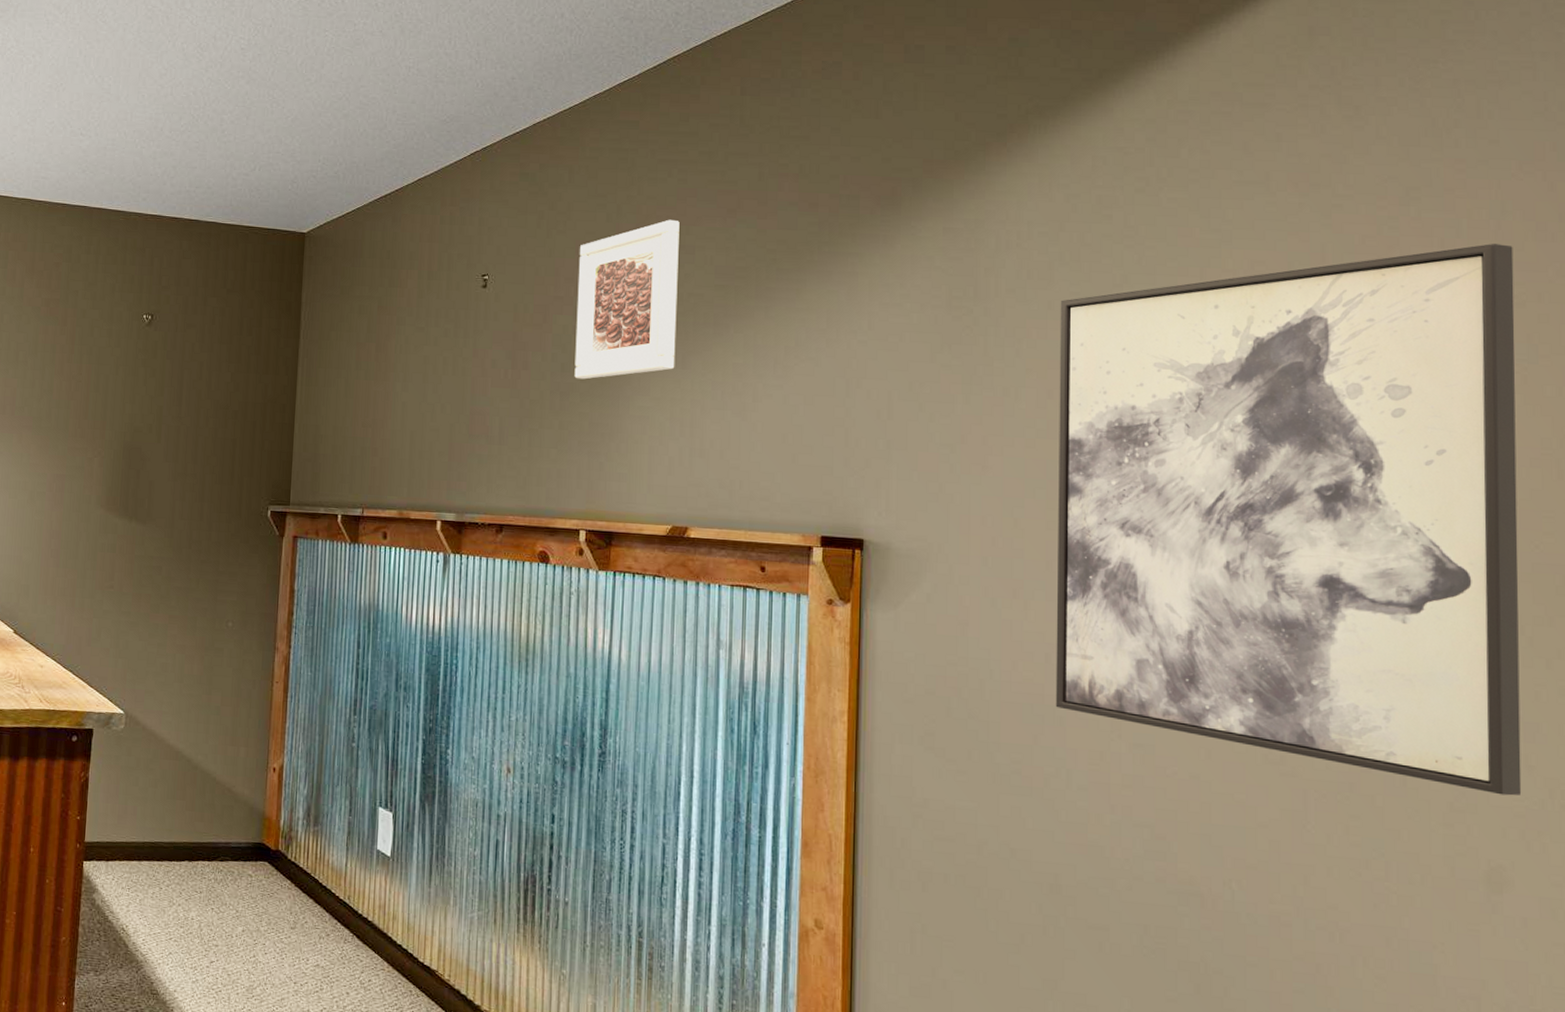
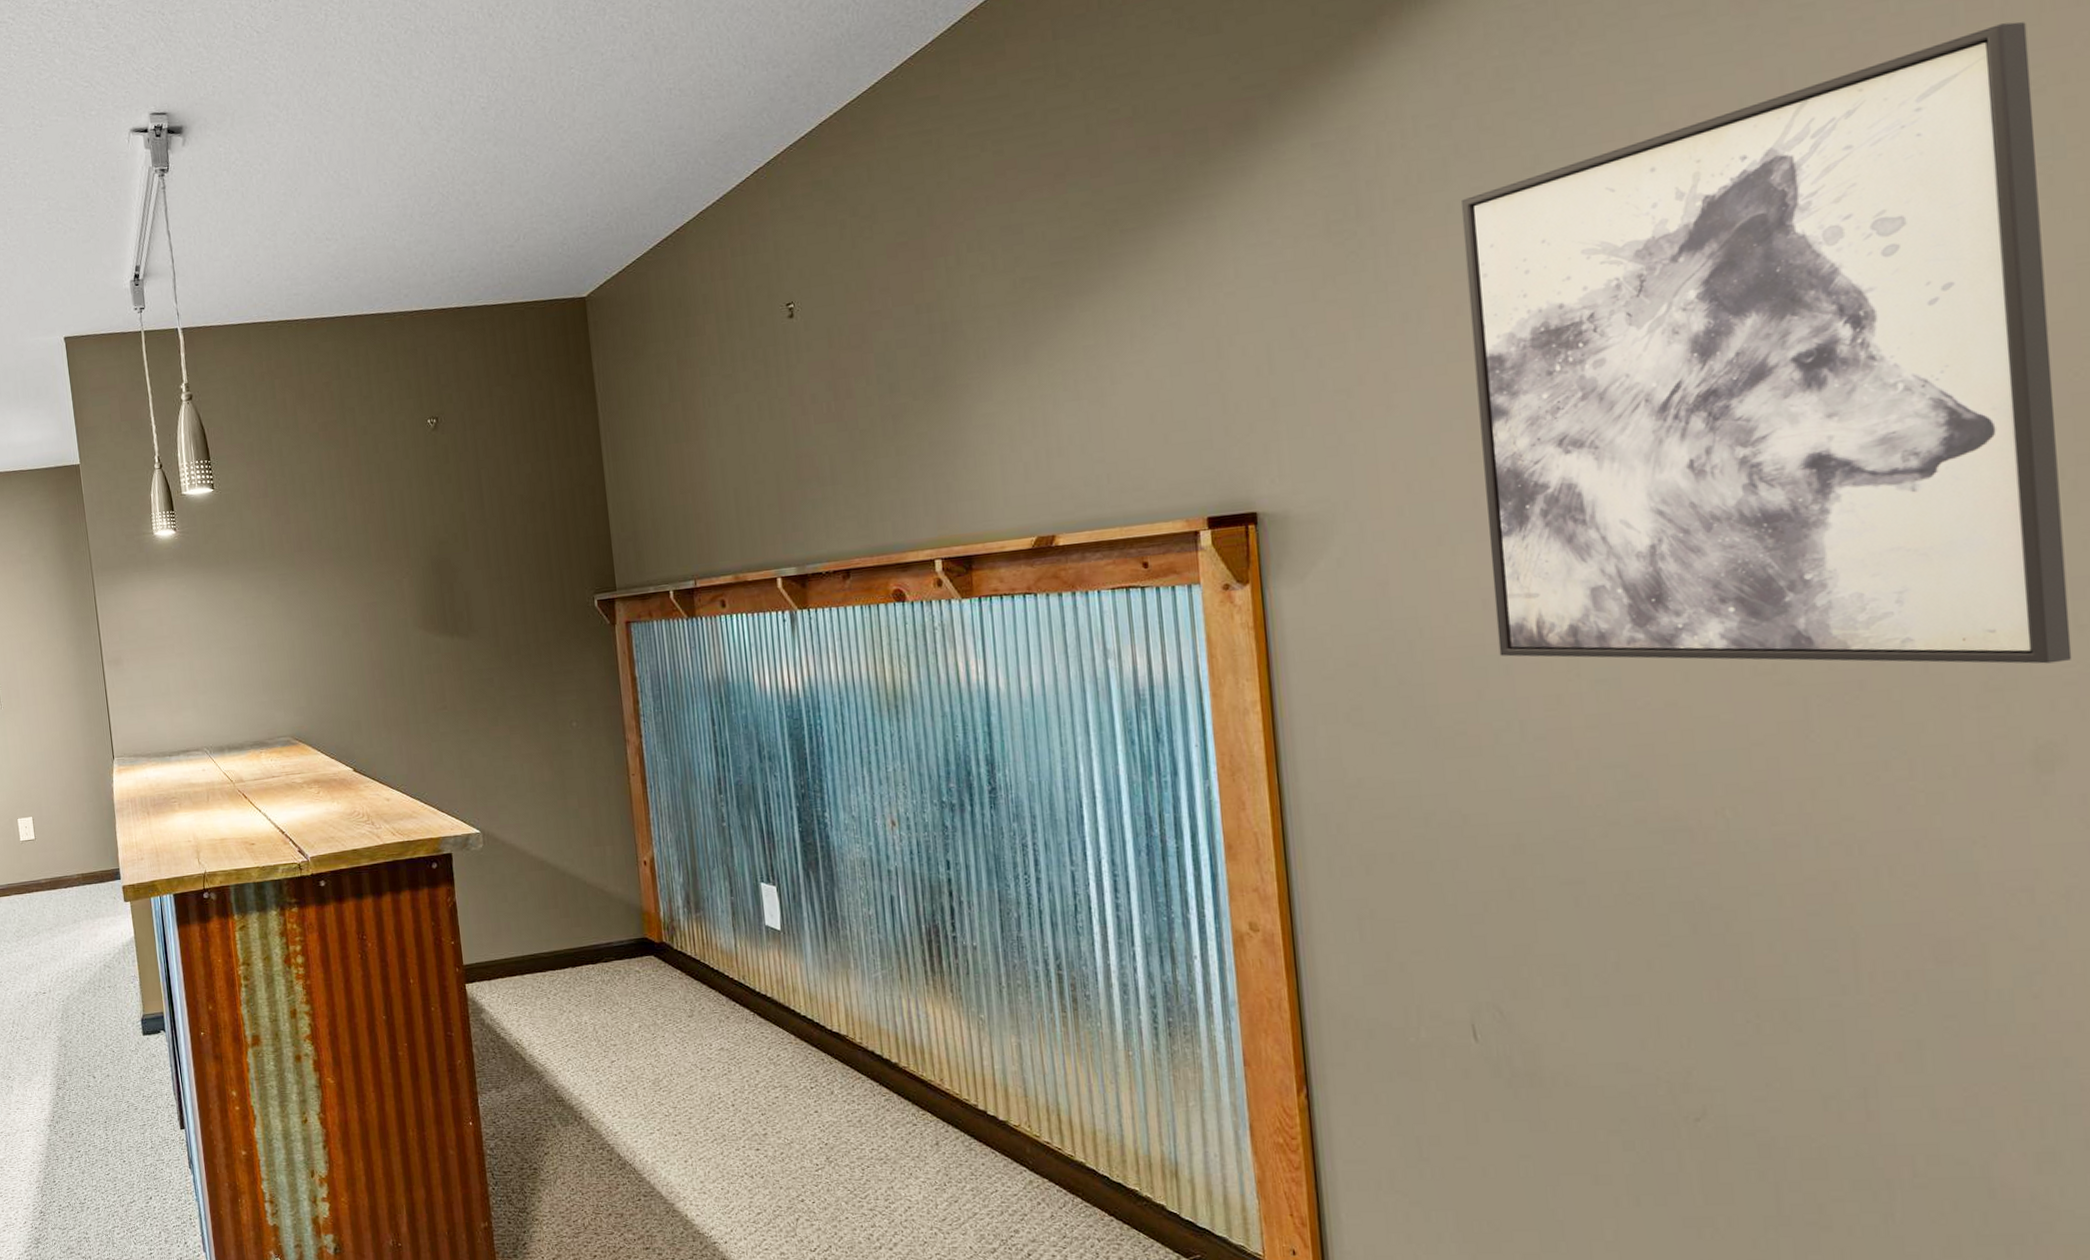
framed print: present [574,219,680,380] -> none [891,199,1017,398]

